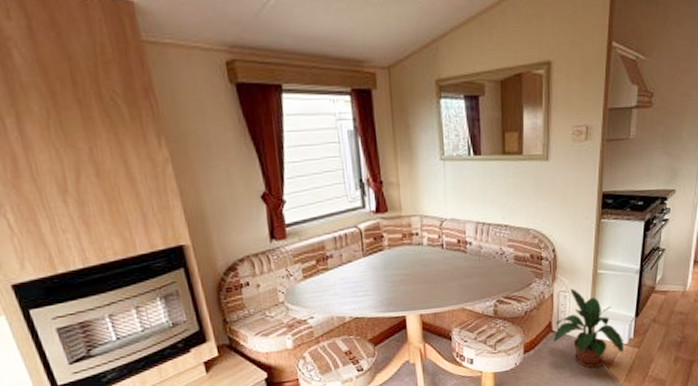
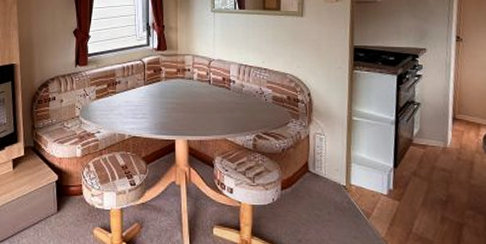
potted plant: present [554,288,623,368] -> none [310,132,383,215]

